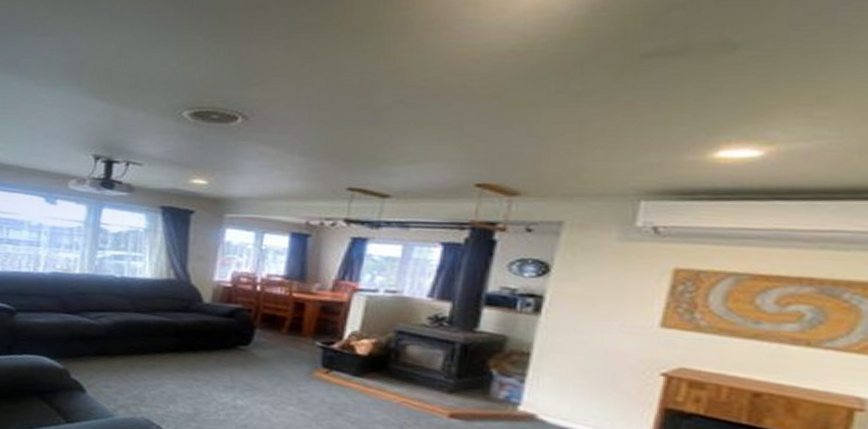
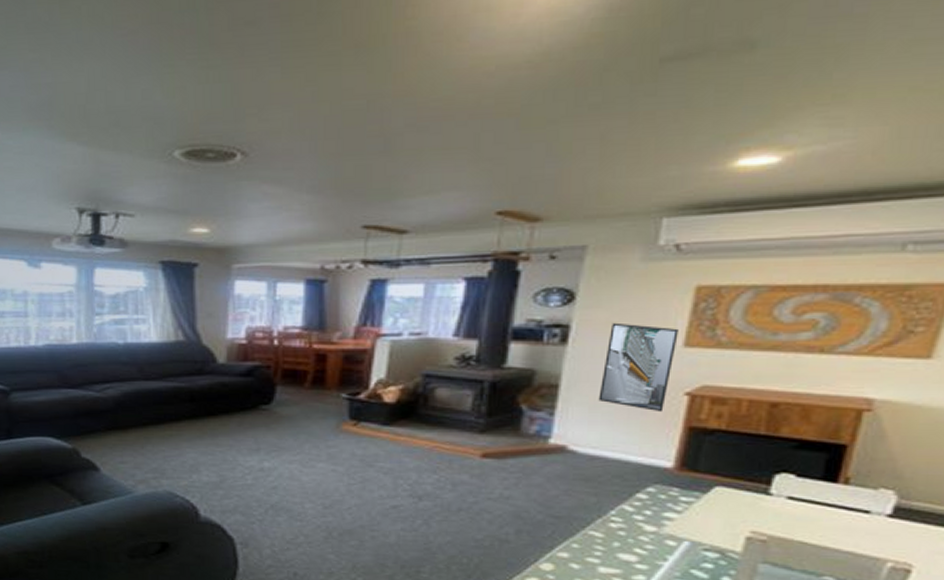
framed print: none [570,297,655,391] -> present [598,322,679,413]

